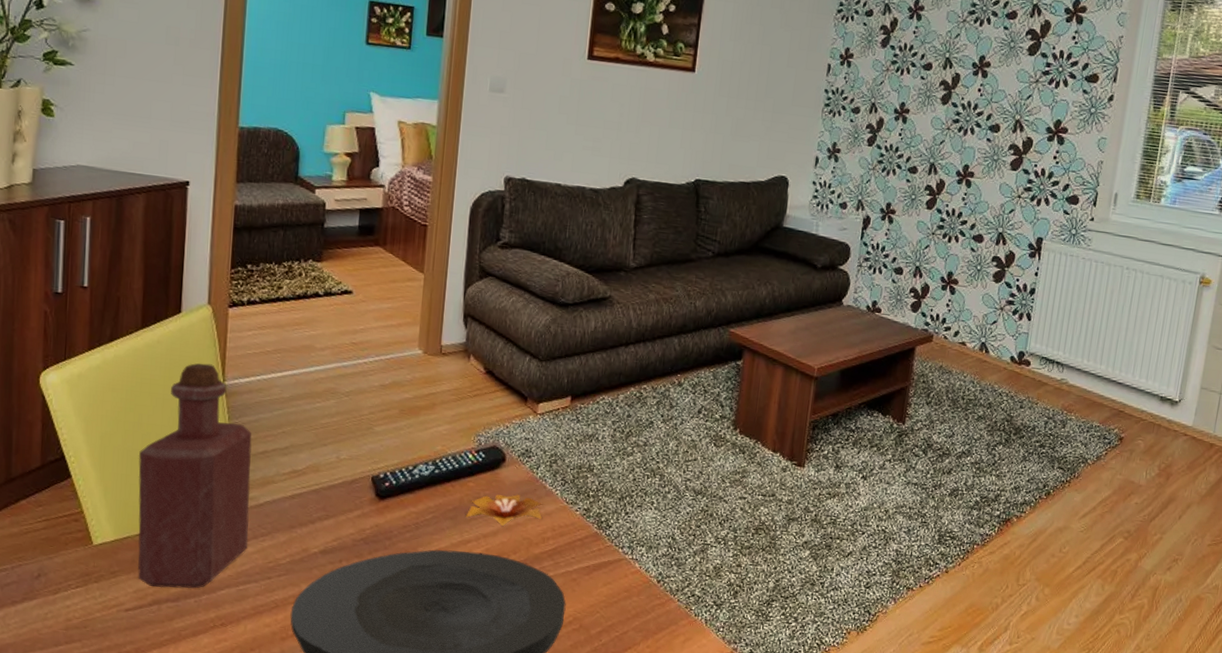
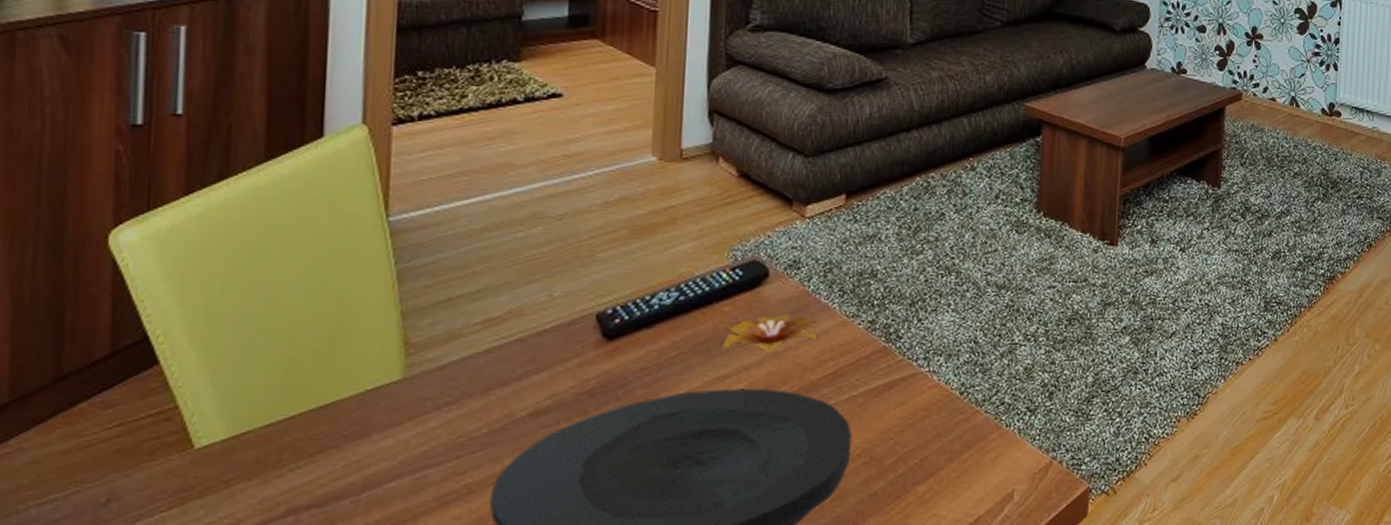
bottle: present [138,363,252,589] -> none [262,197,430,493]

